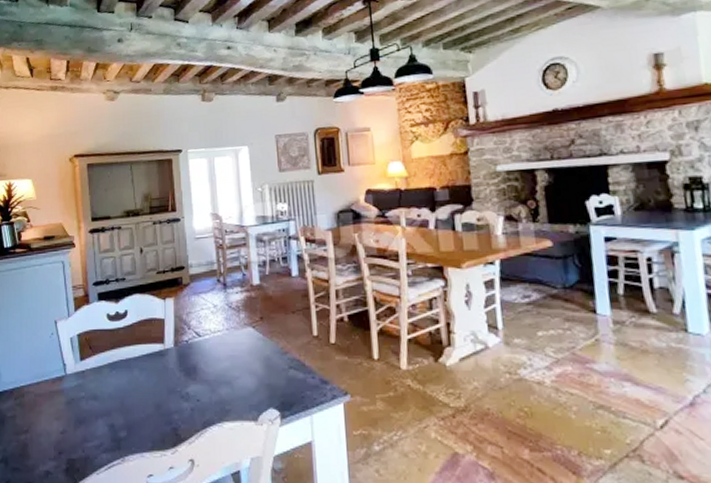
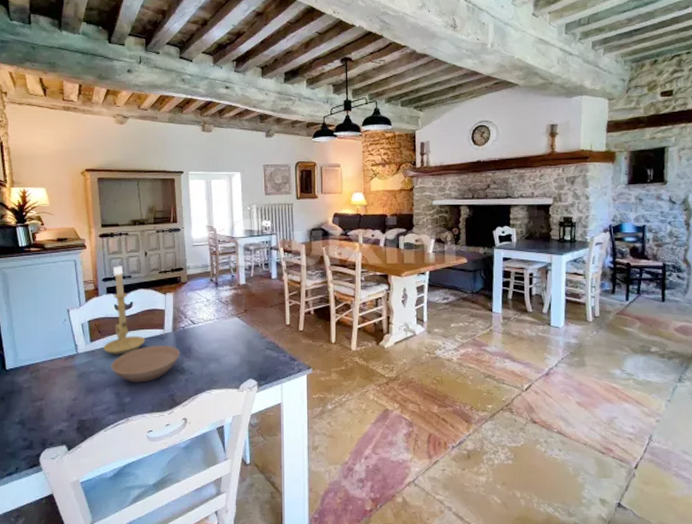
candle holder: none [95,266,143,376] -> present [103,266,145,355]
bowl: none [104,363,184,412] -> present [111,345,180,383]

